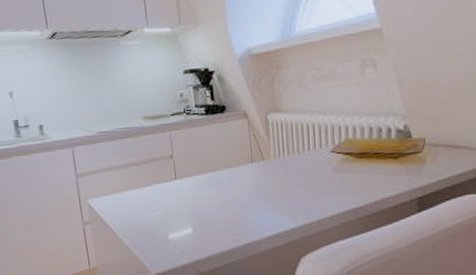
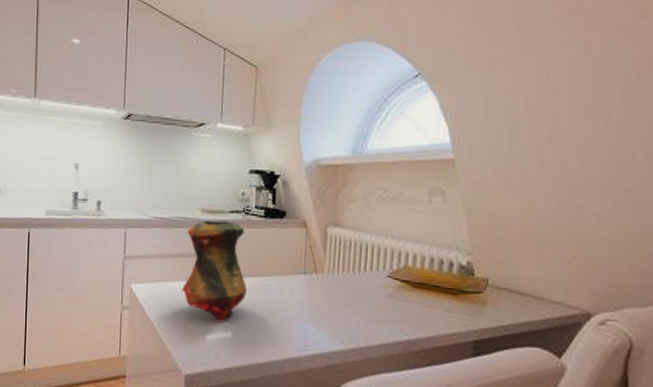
vase: none [133,124,201,220] -> present [181,220,248,321]

